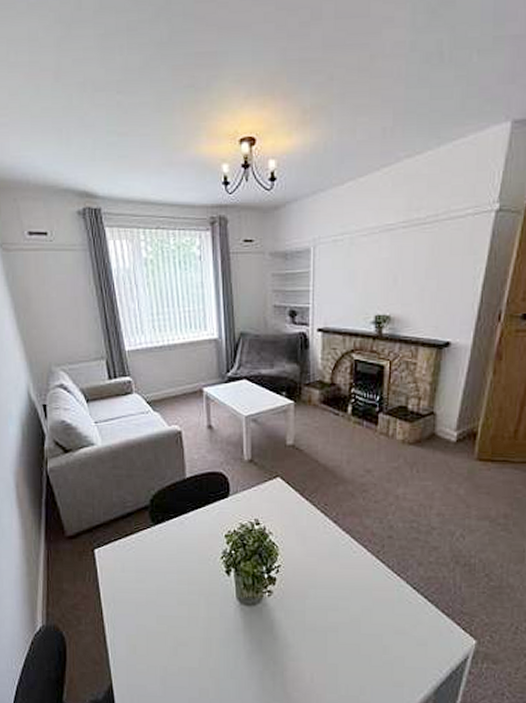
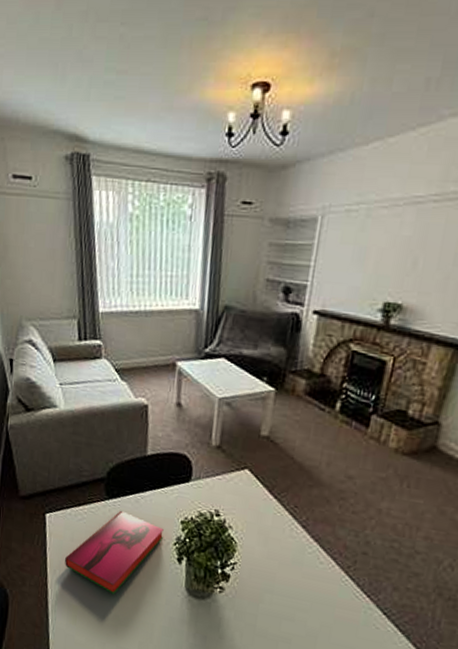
hardback book: none [118,534,210,617] -> present [65,510,164,595]

